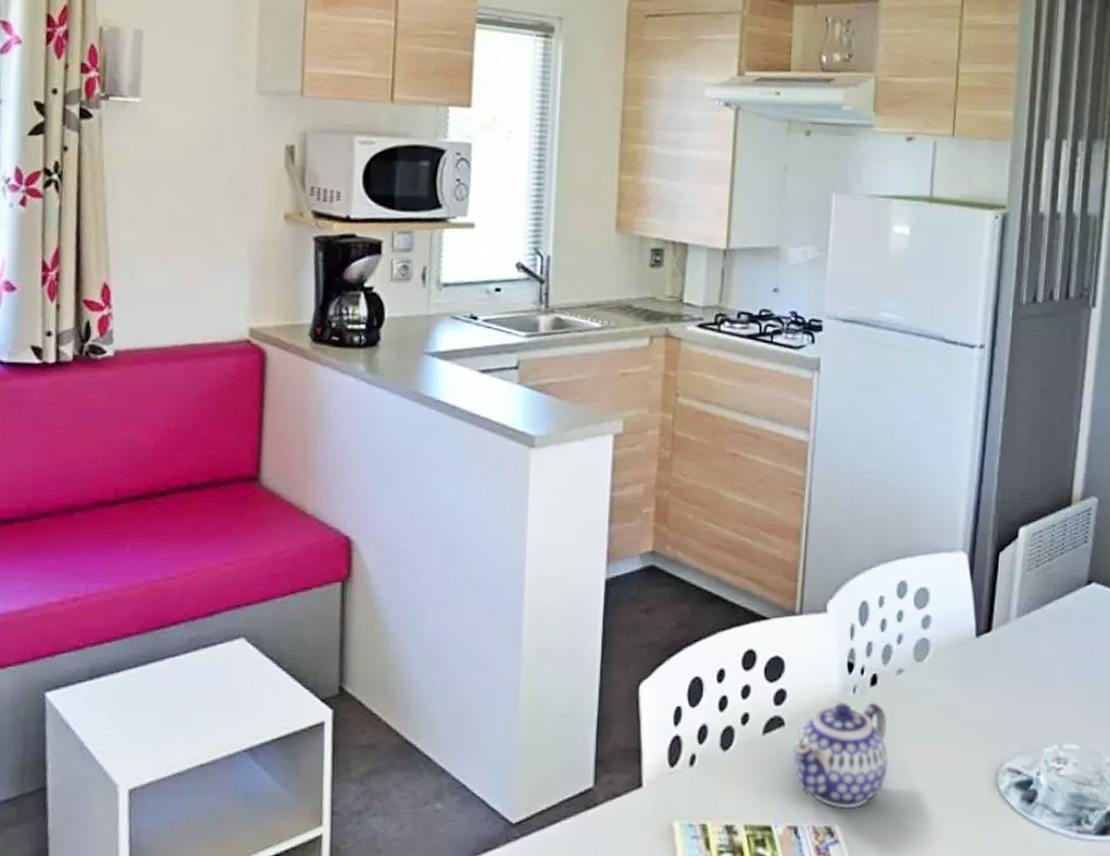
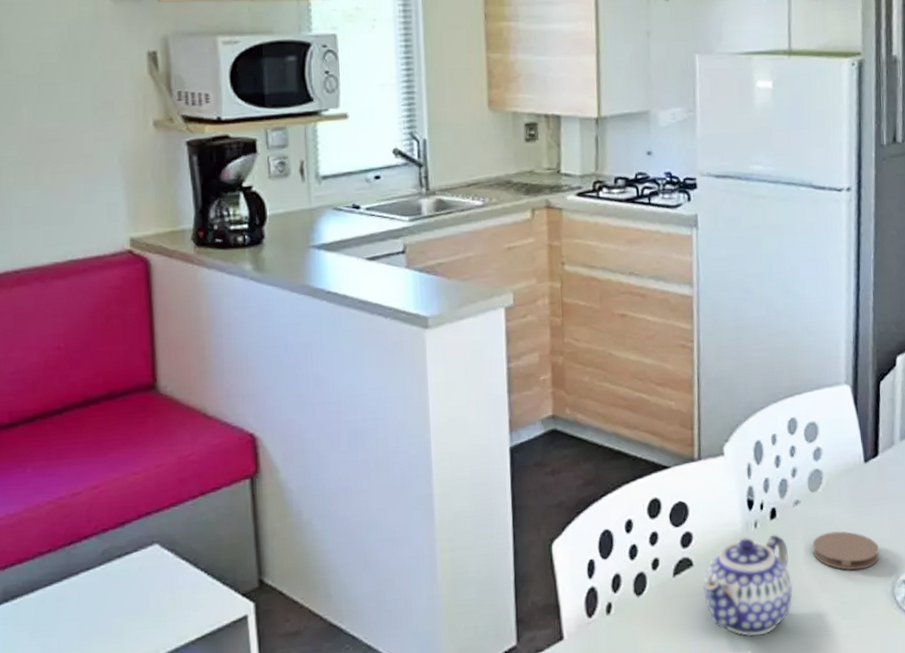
coaster: none [913,707,984,751] -> present [812,531,879,570]

